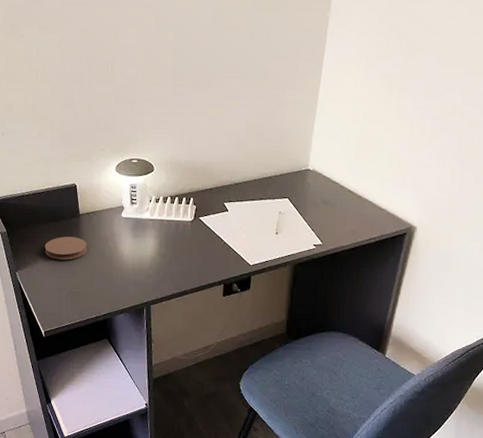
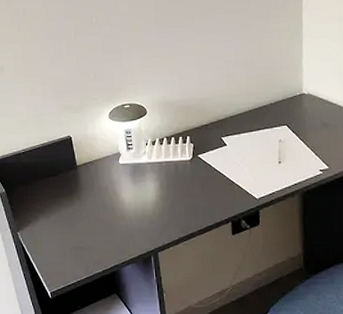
coaster: present [45,236,87,260] -> none [44,189,88,215]

